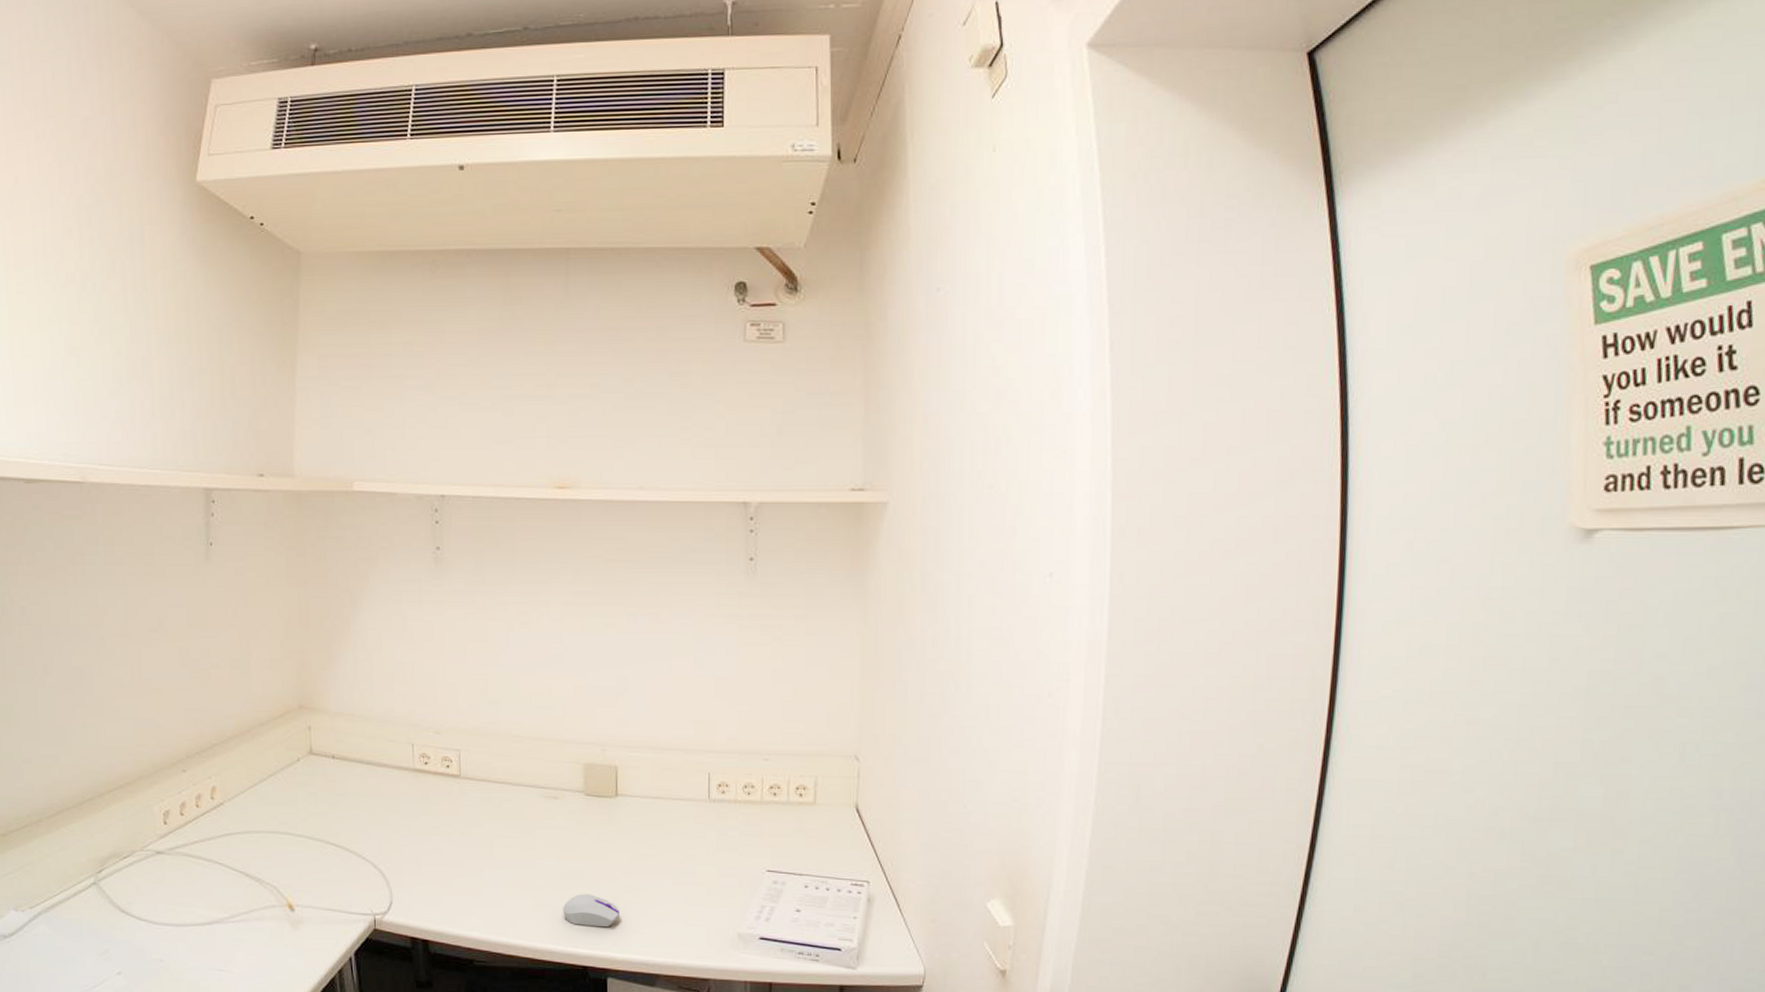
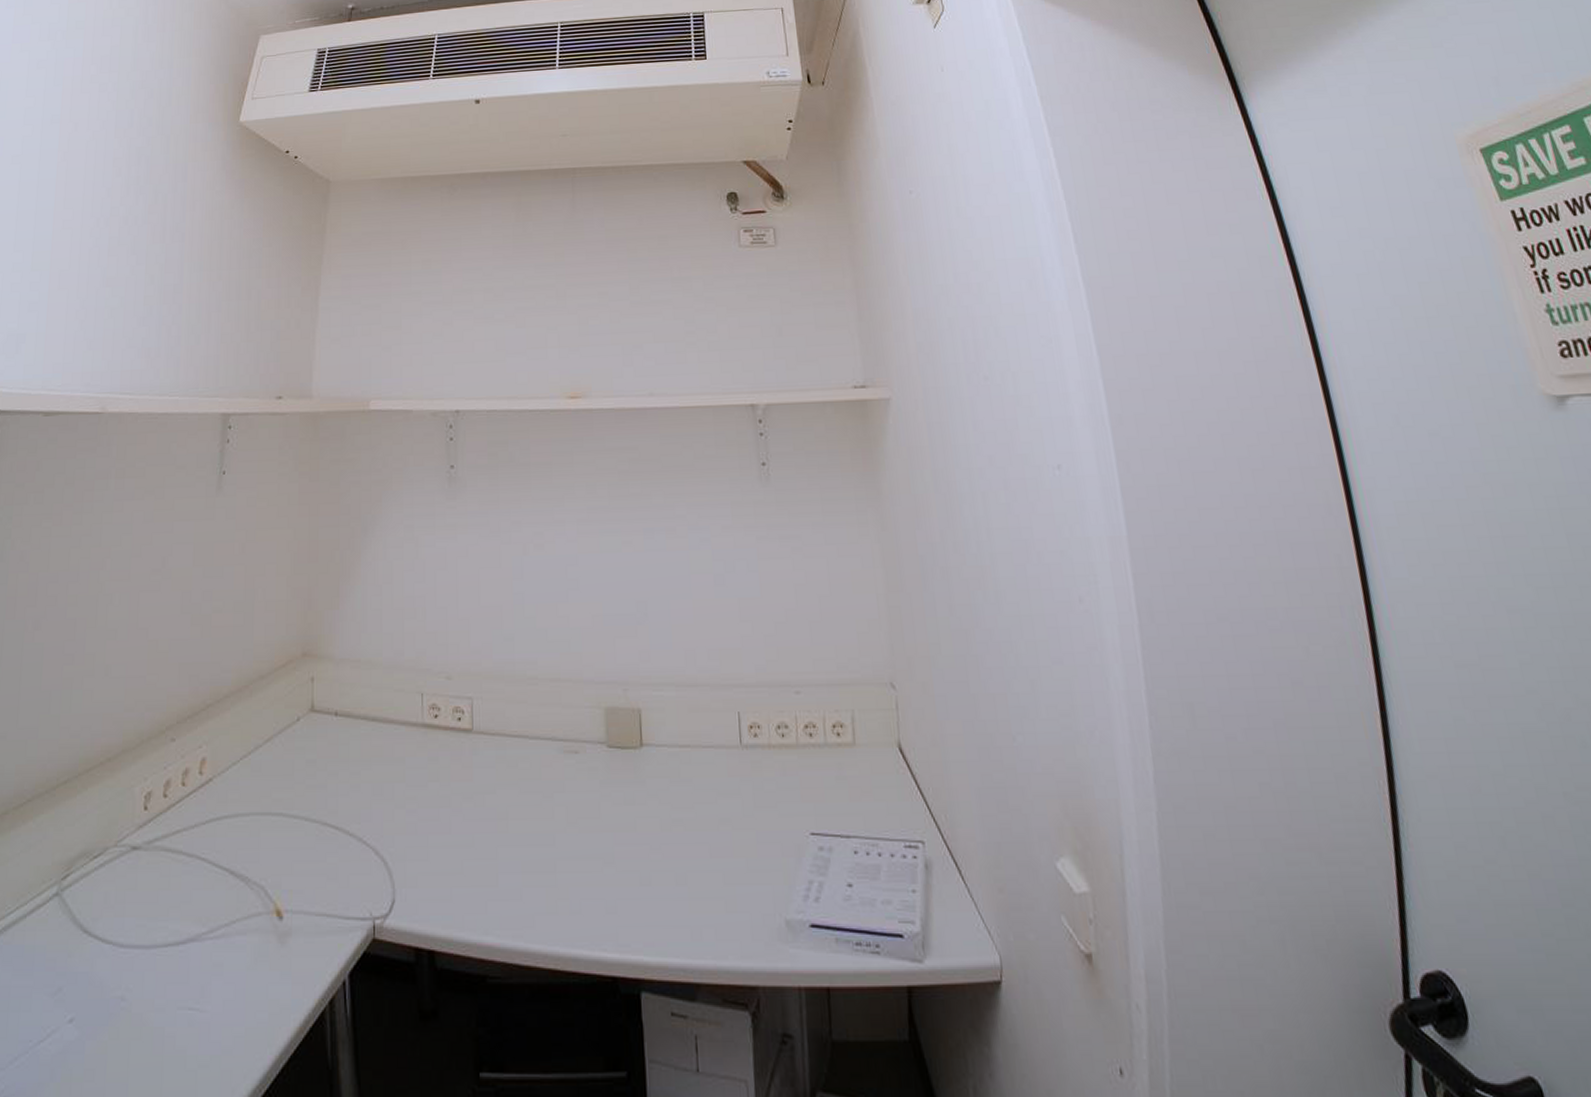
computer mouse: present [563,894,619,928] -> none [587,876,651,921]

